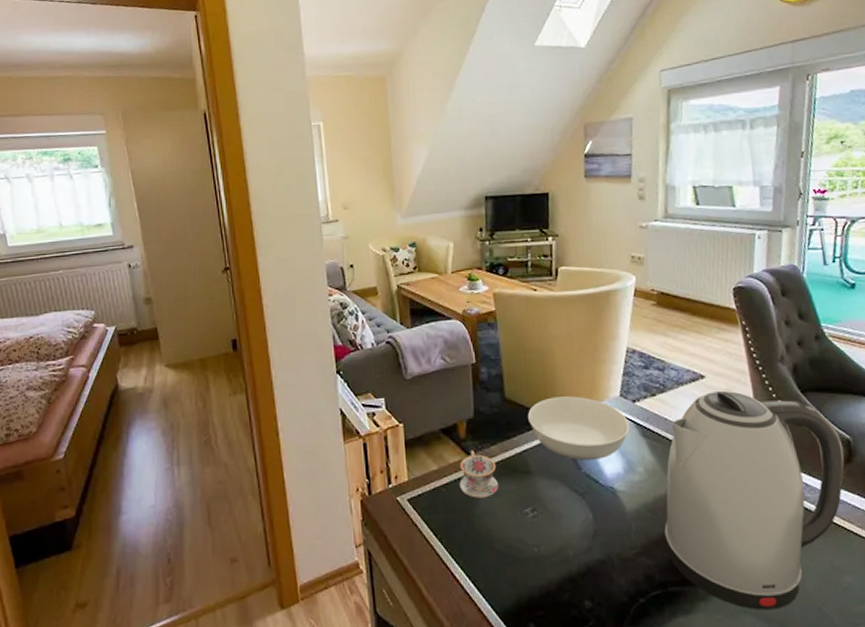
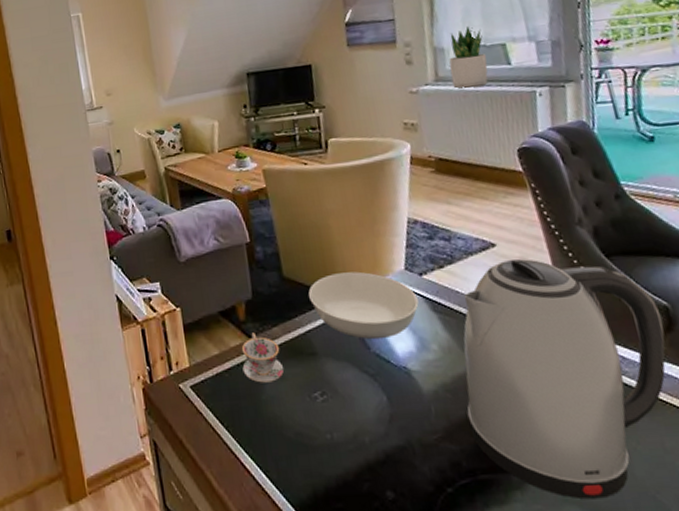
planter: none [678,167,714,226] -> present [449,26,488,89]

